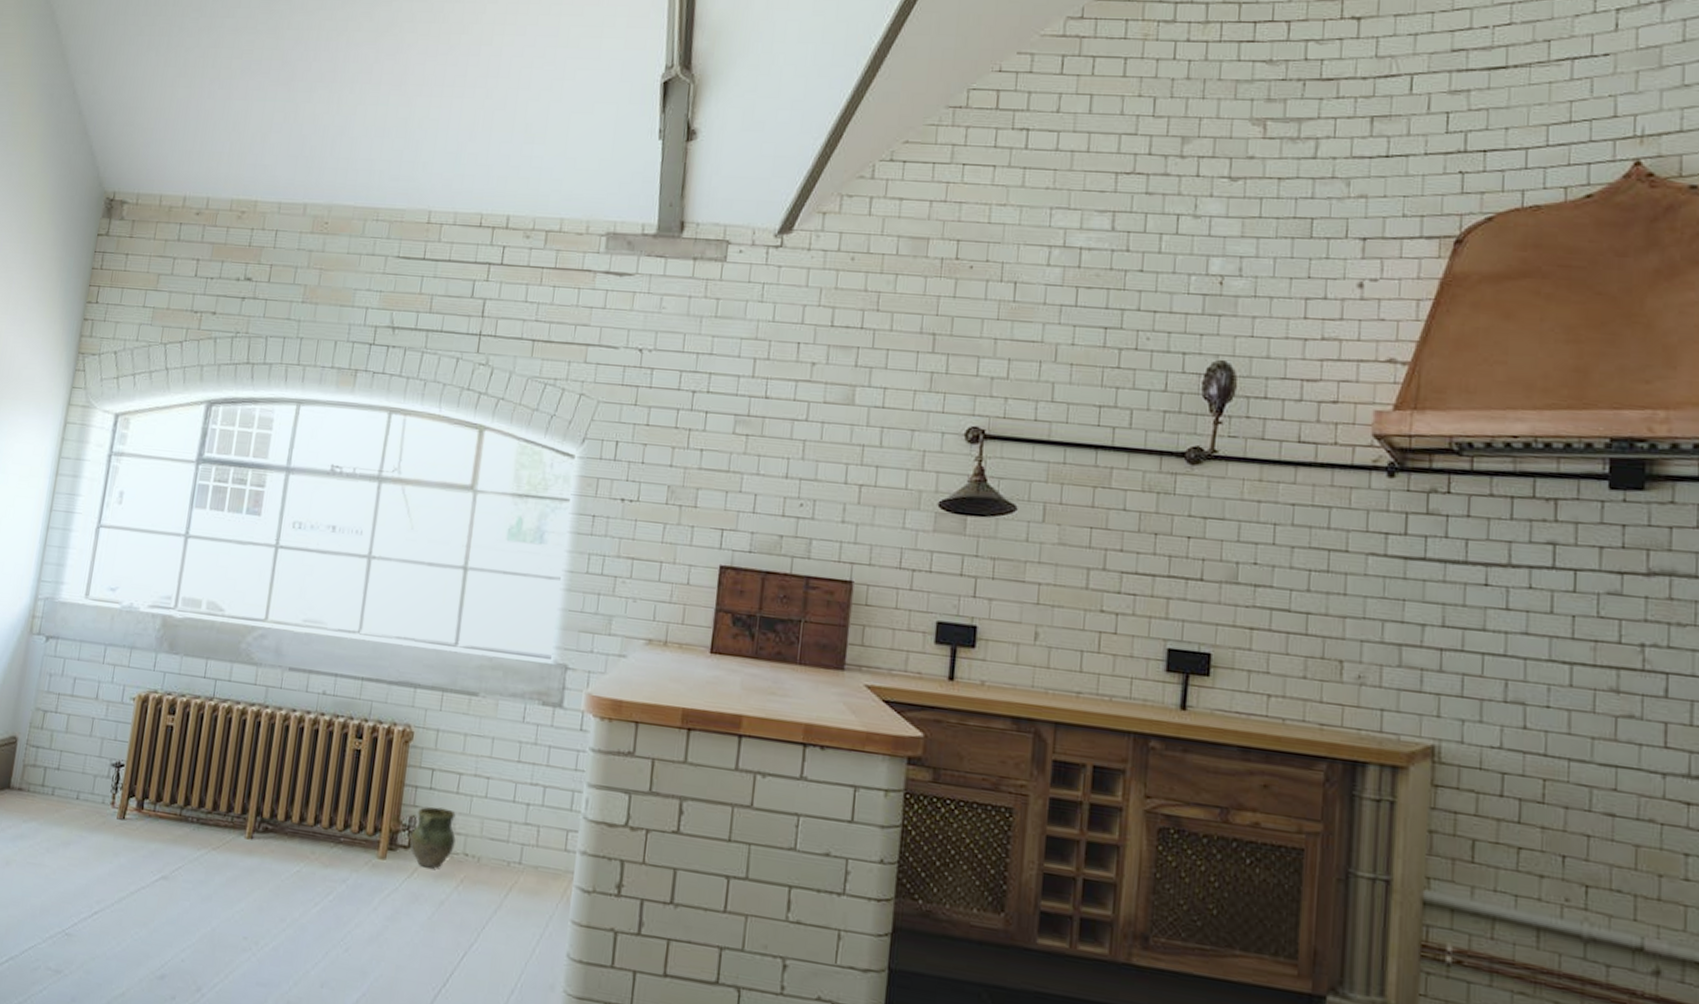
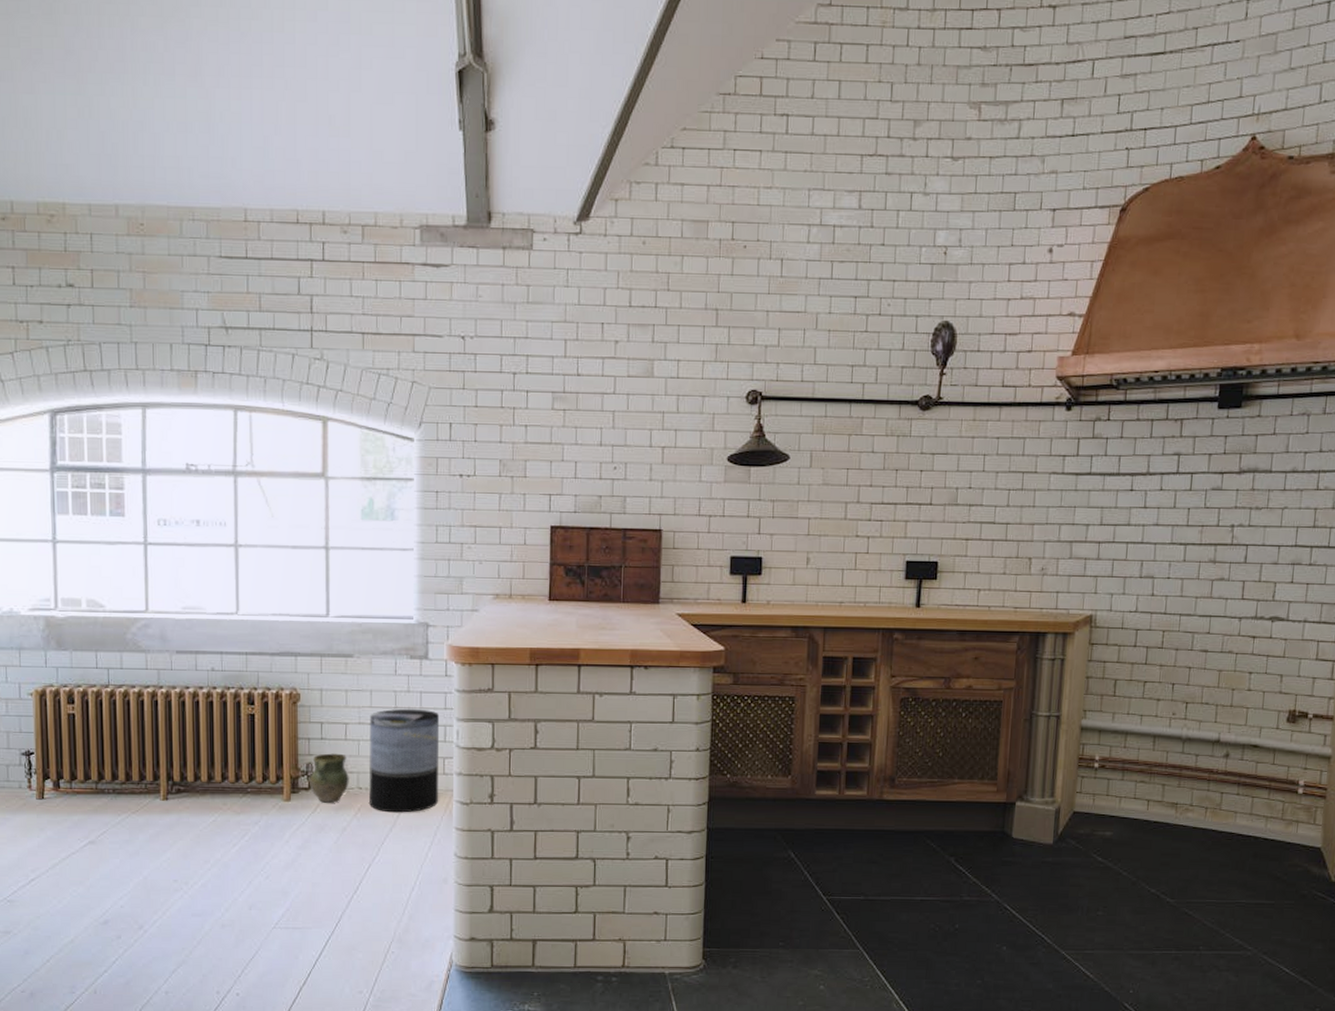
trash can: none [474,763,569,894] -> present [370,708,440,813]

